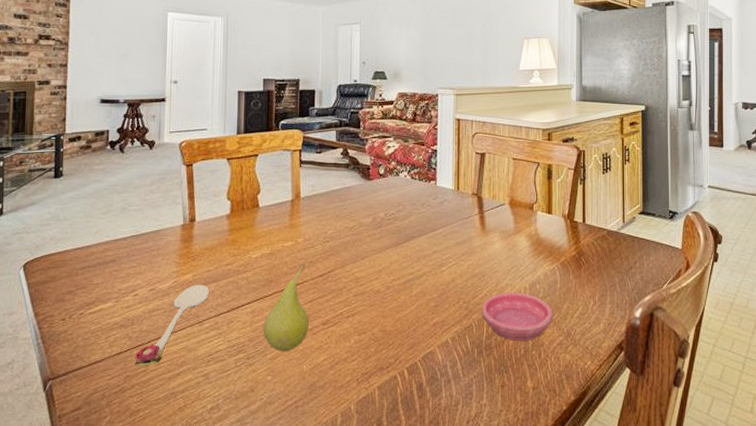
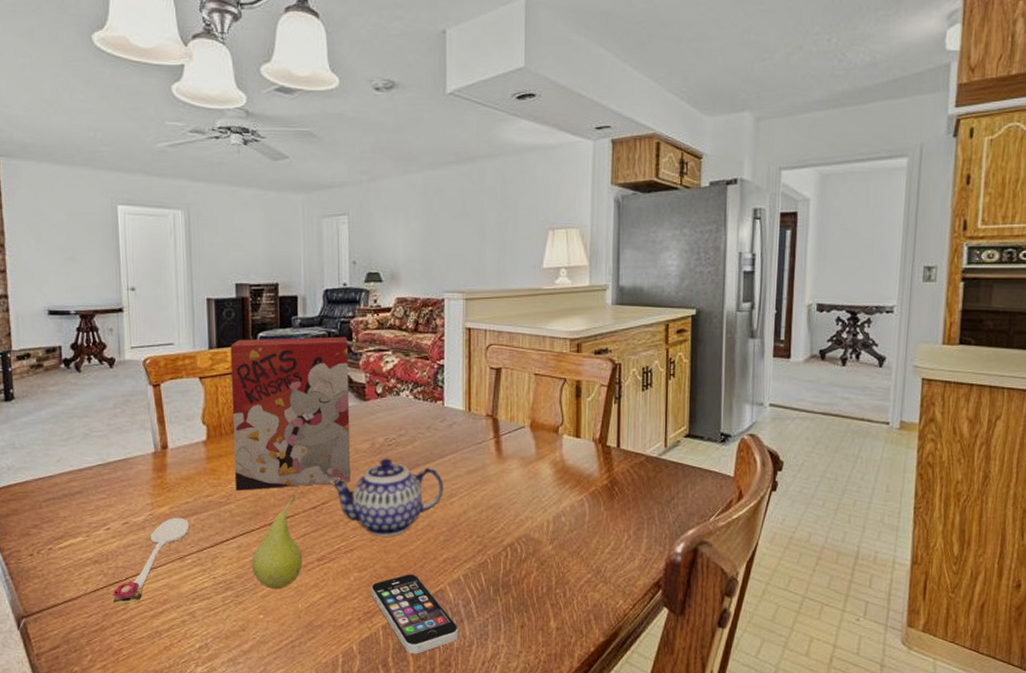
cereal box: none [252,124,357,260] -> present [230,336,351,491]
teapot: none [337,231,435,302] -> present [331,458,443,536]
smartphone: none [369,337,446,414] -> present [371,574,458,654]
saucer: present [481,292,553,341] -> none [498,525,580,578]

